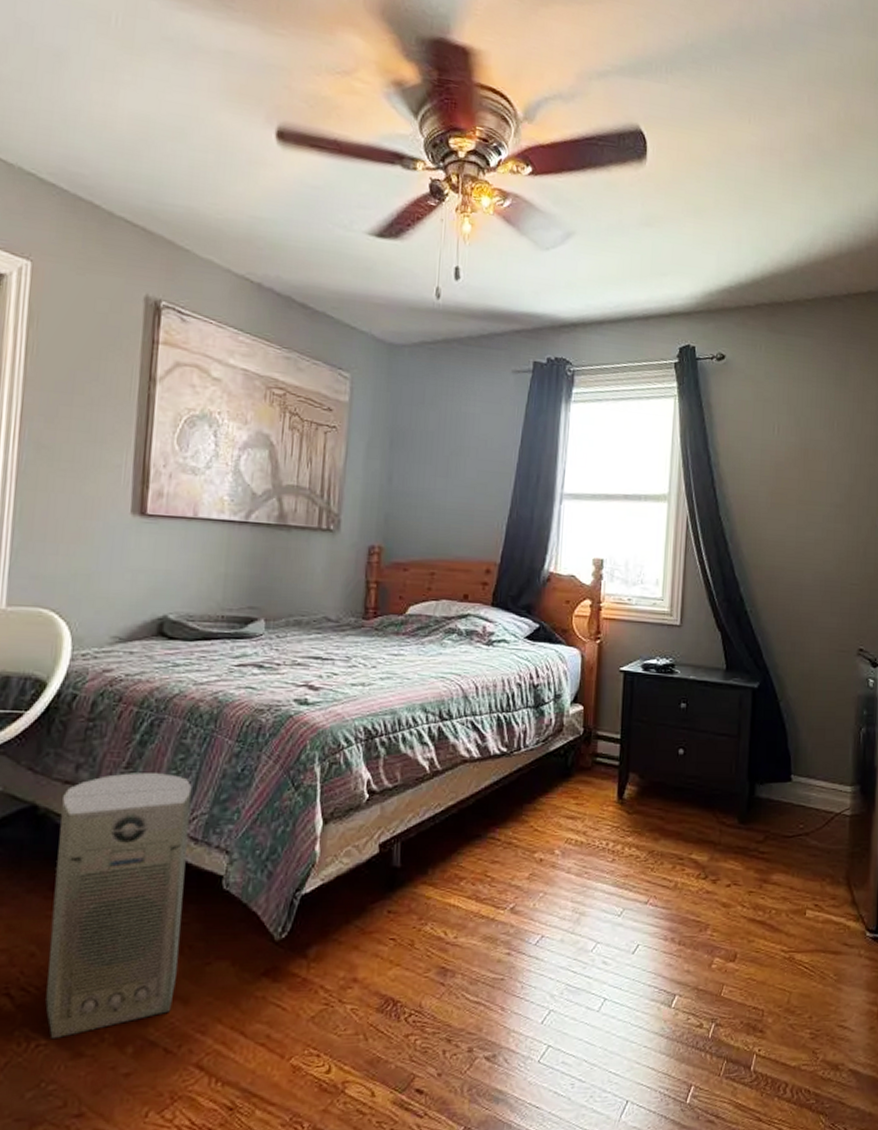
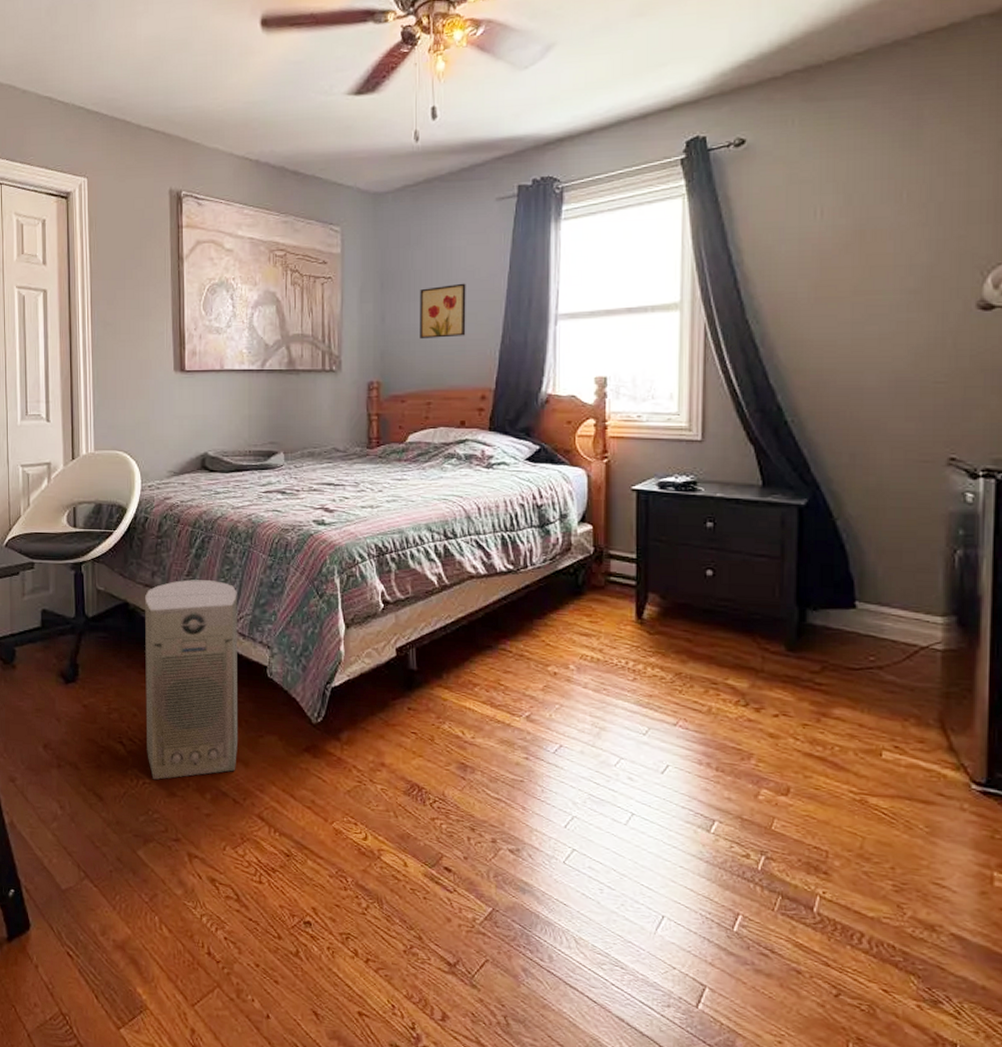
wall art: none [428,451,478,506] -> present [420,283,466,340]

